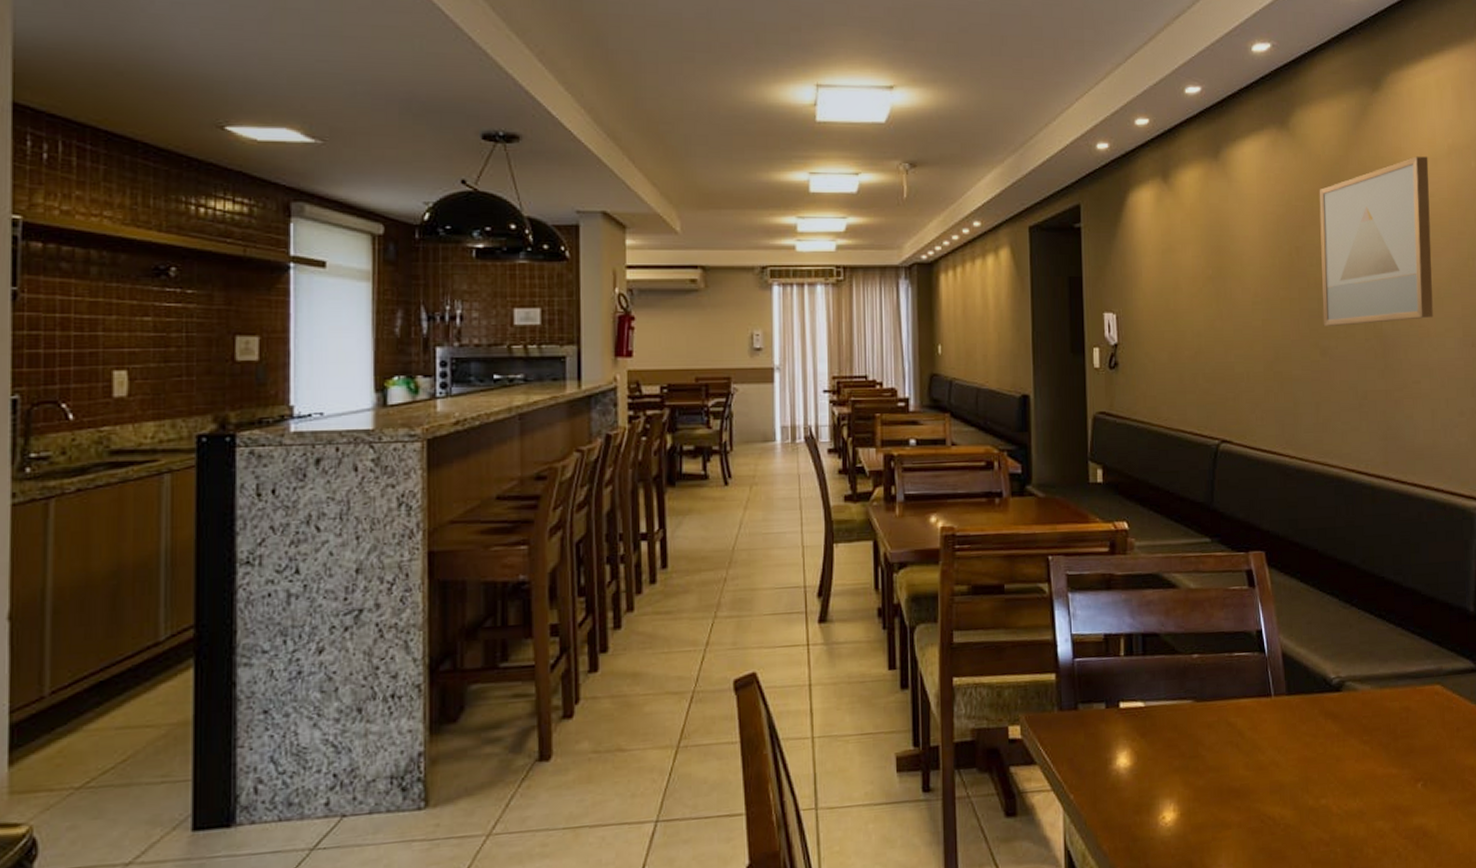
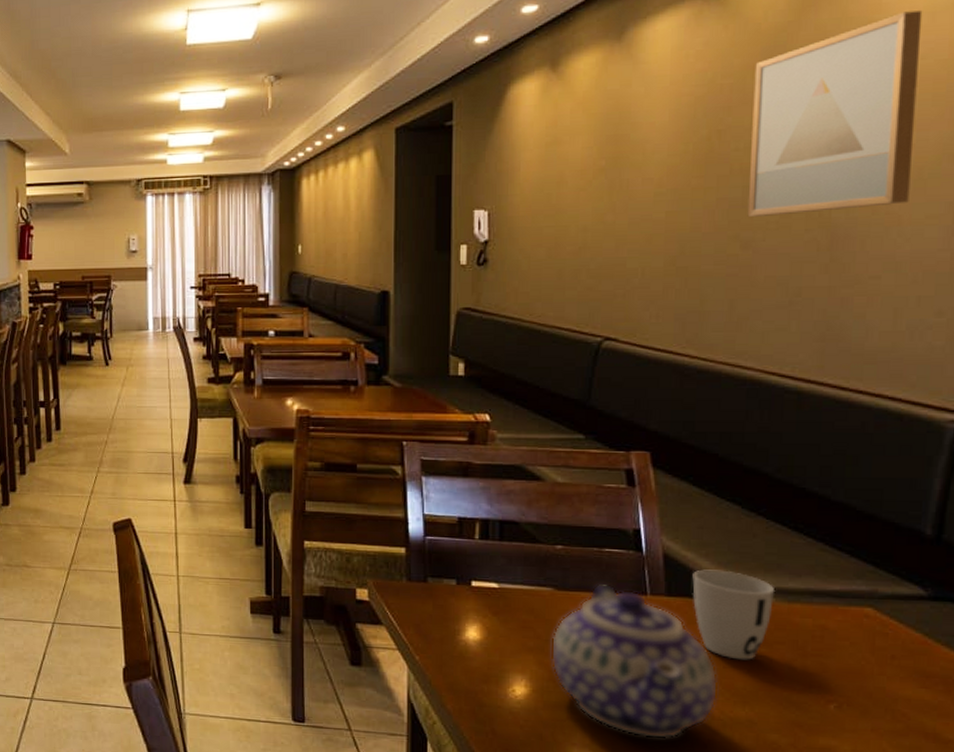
teapot: none [1194,689,1335,846] -> present [550,583,719,740]
cup: none [1306,662,1370,751] -> present [692,569,776,660]

